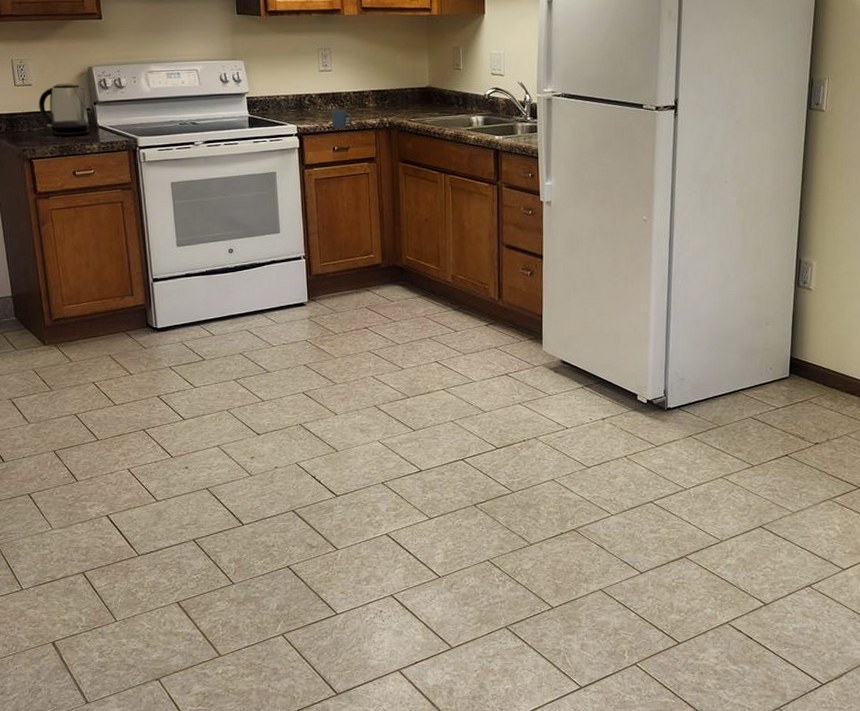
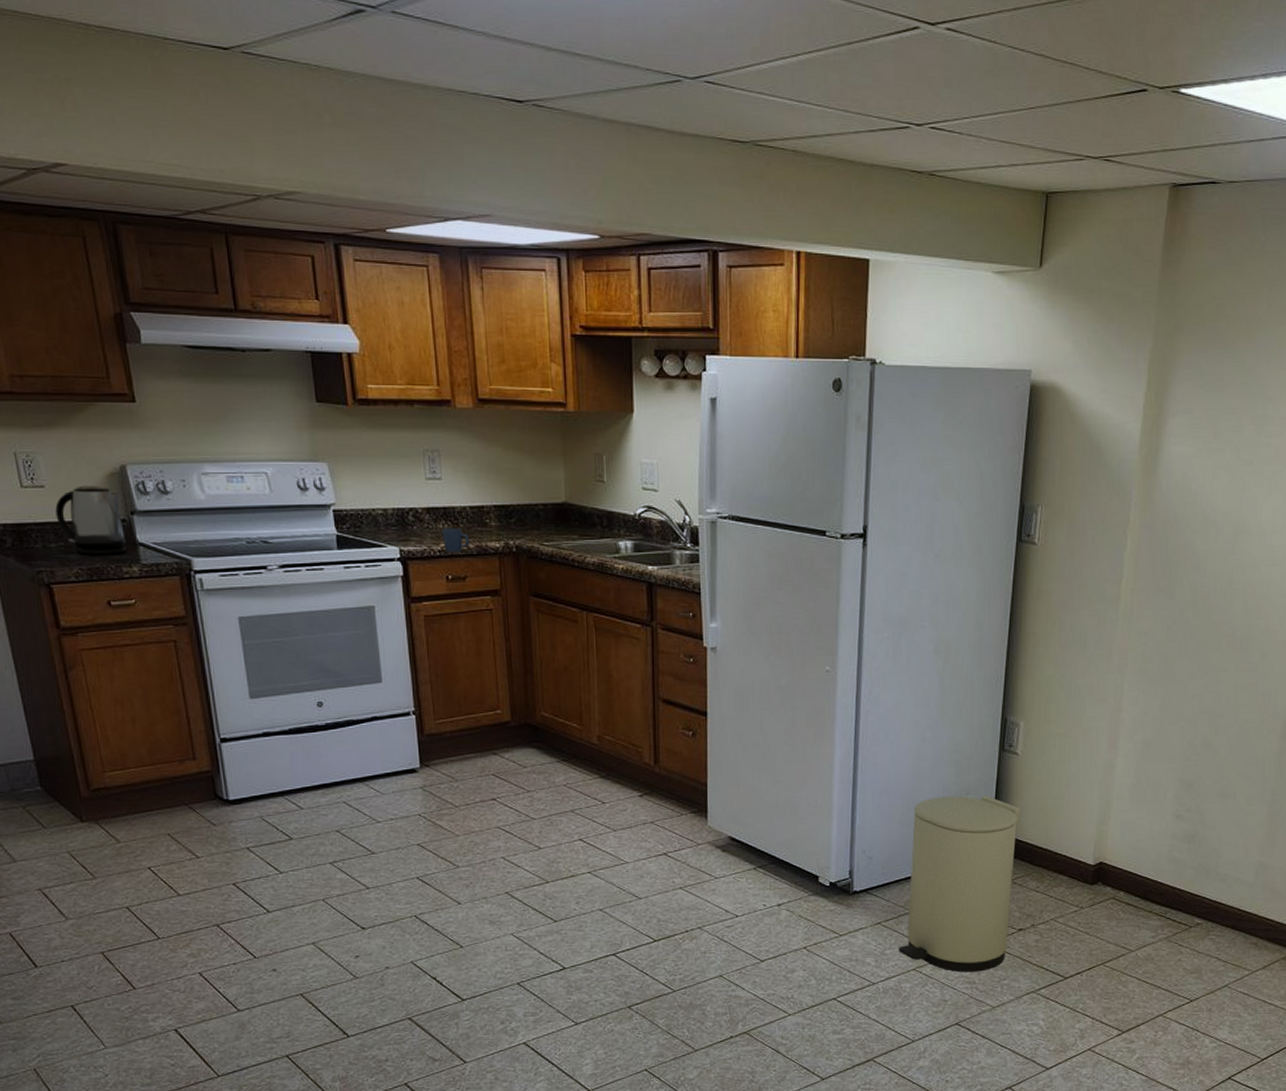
pedal bin: none [708,326,815,481] -> present [899,796,1021,972]

